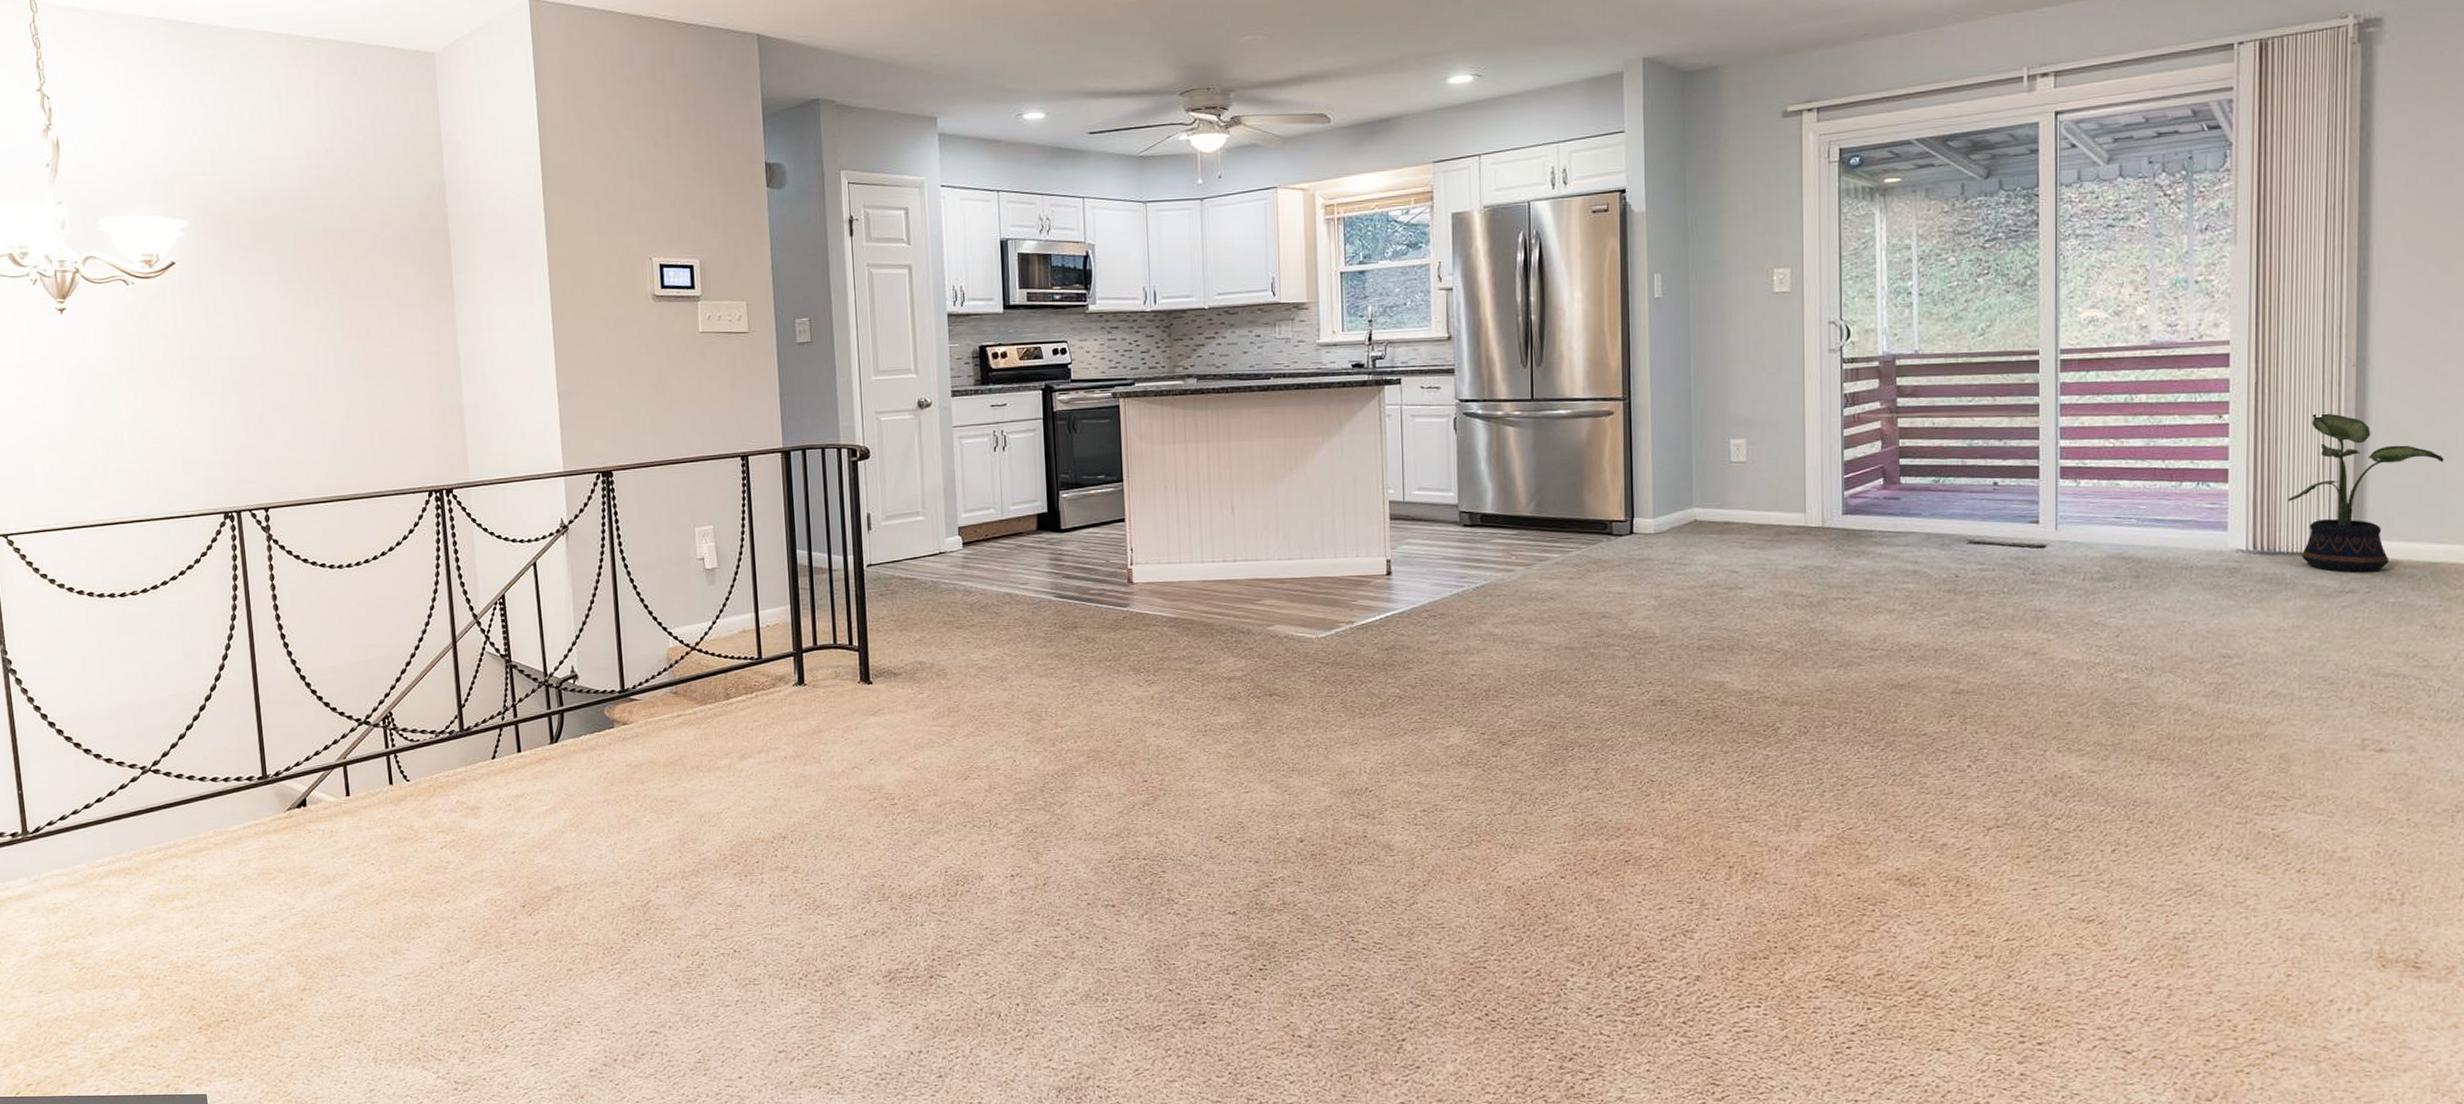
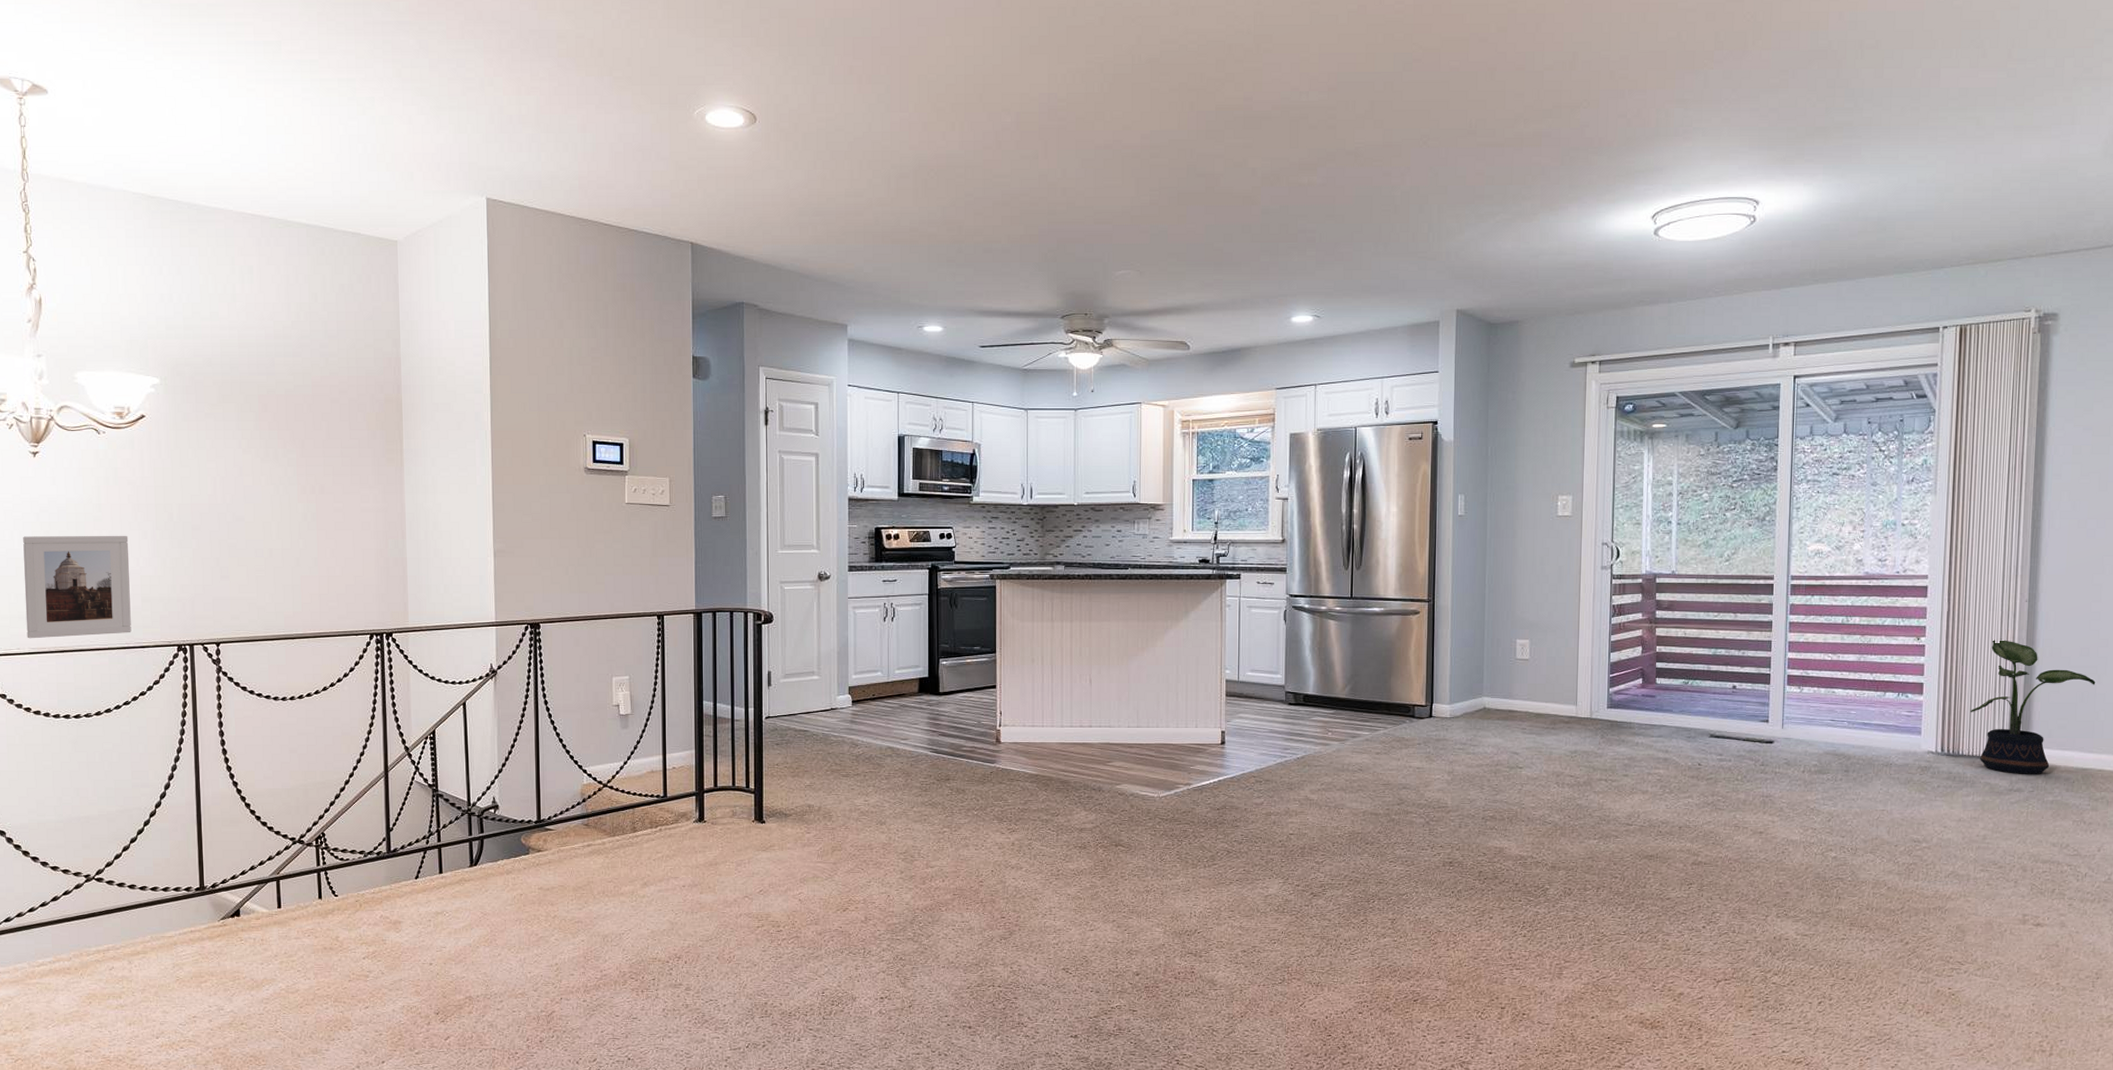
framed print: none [54,394,174,513] -> present [23,535,132,639]

